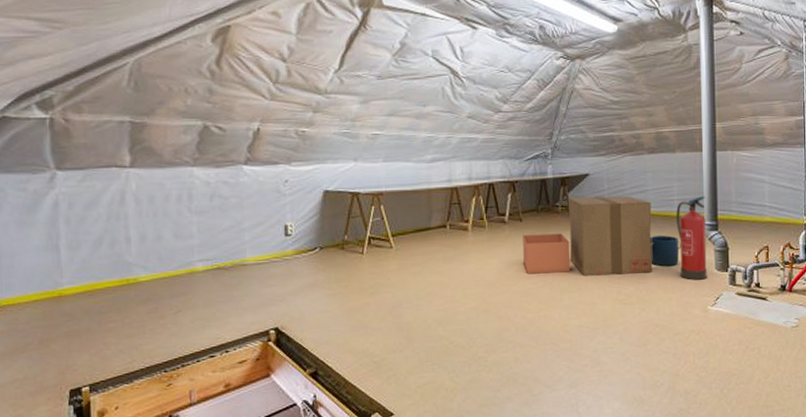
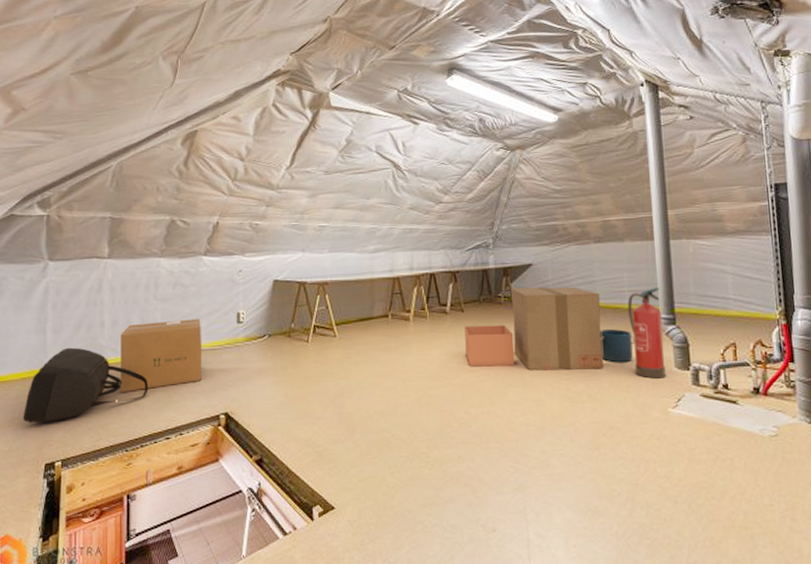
duffel bag: none [38,265,187,349] -> present [22,347,149,424]
box: none [151,232,247,312] -> present [120,319,202,393]

